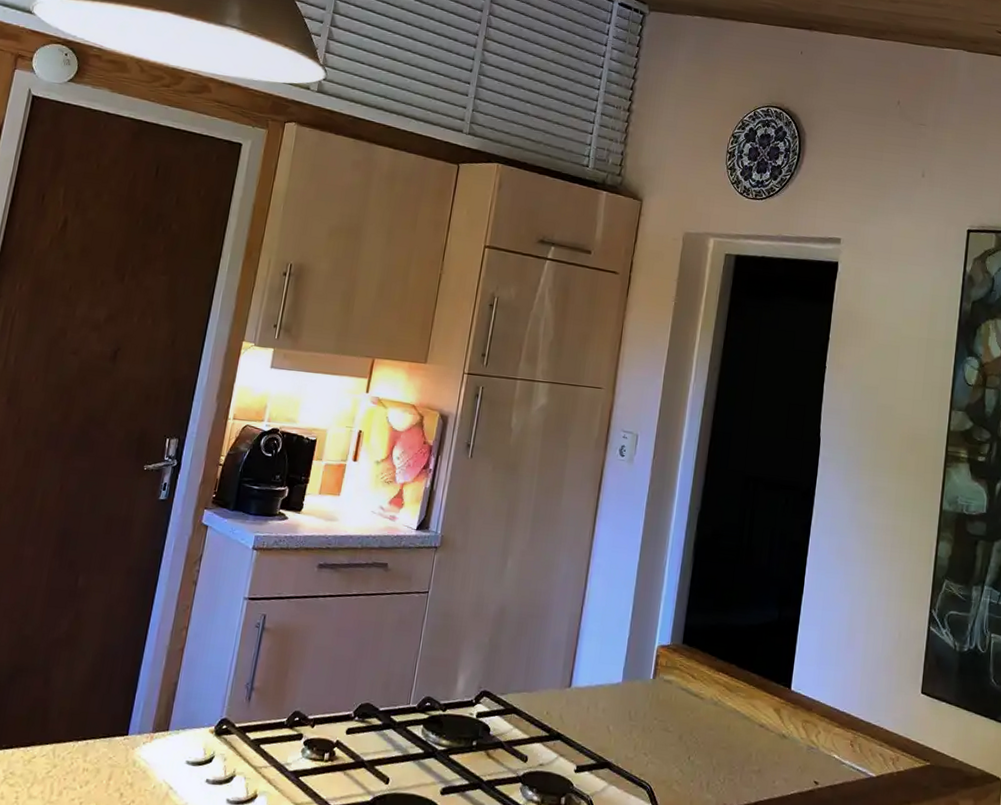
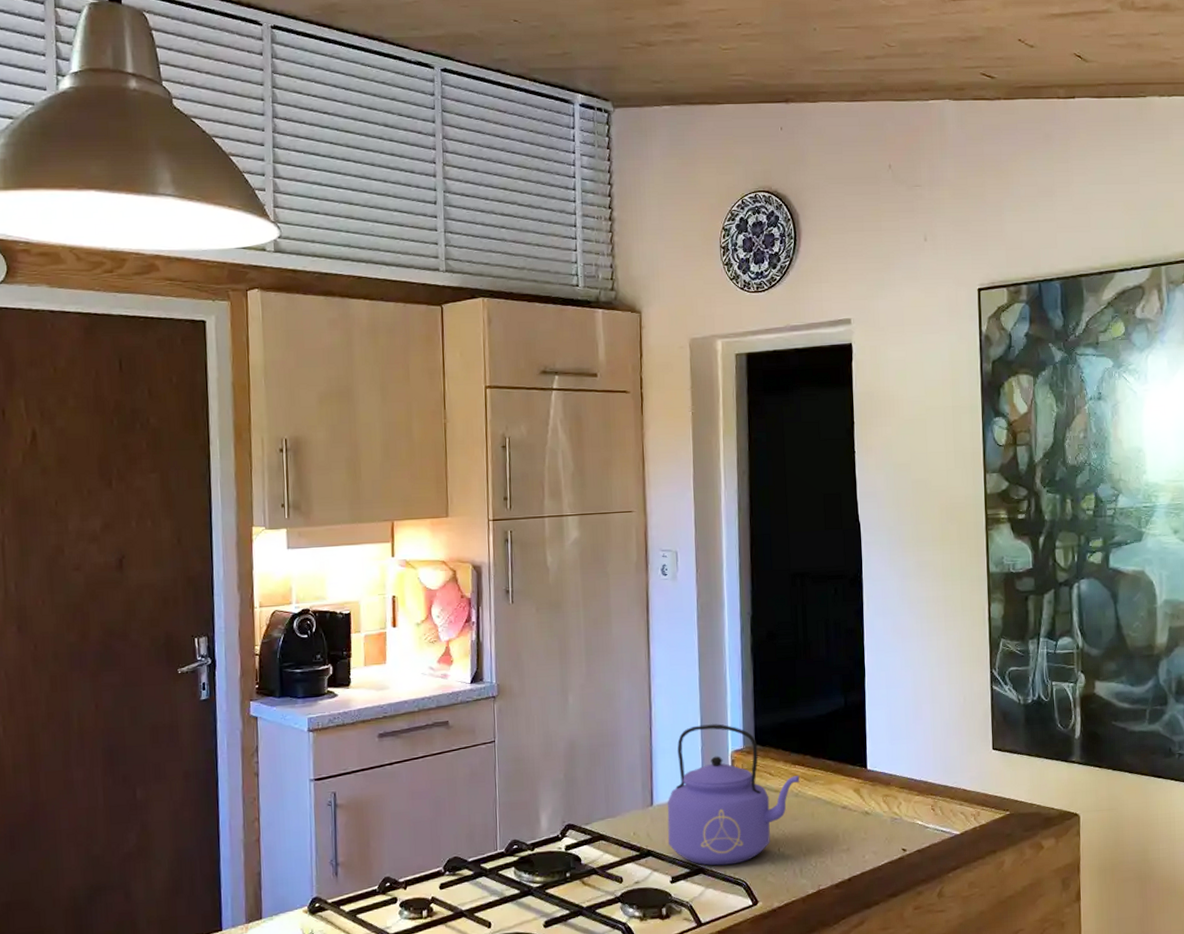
kettle: none [580,613,722,765] -> present [667,724,800,866]

